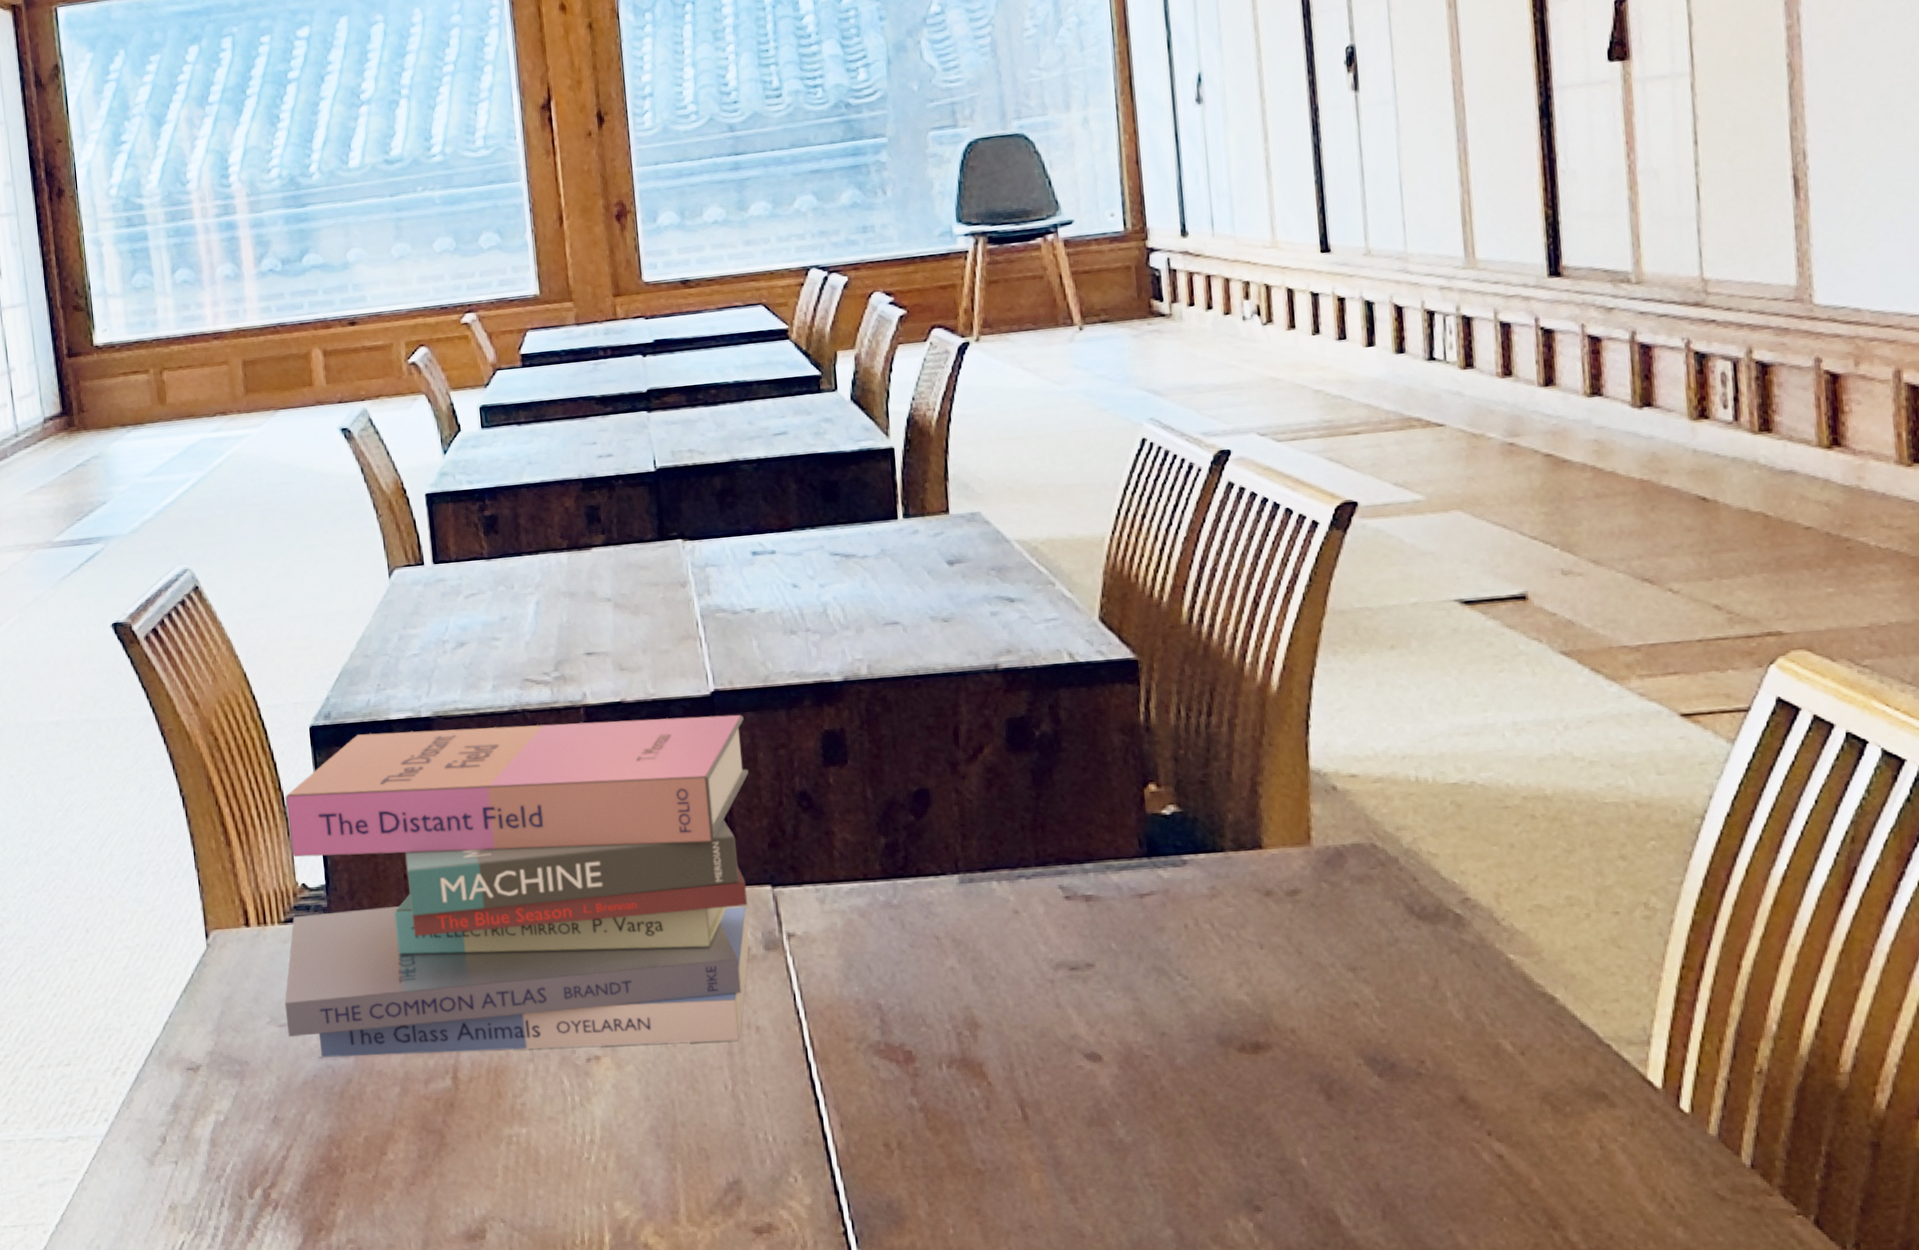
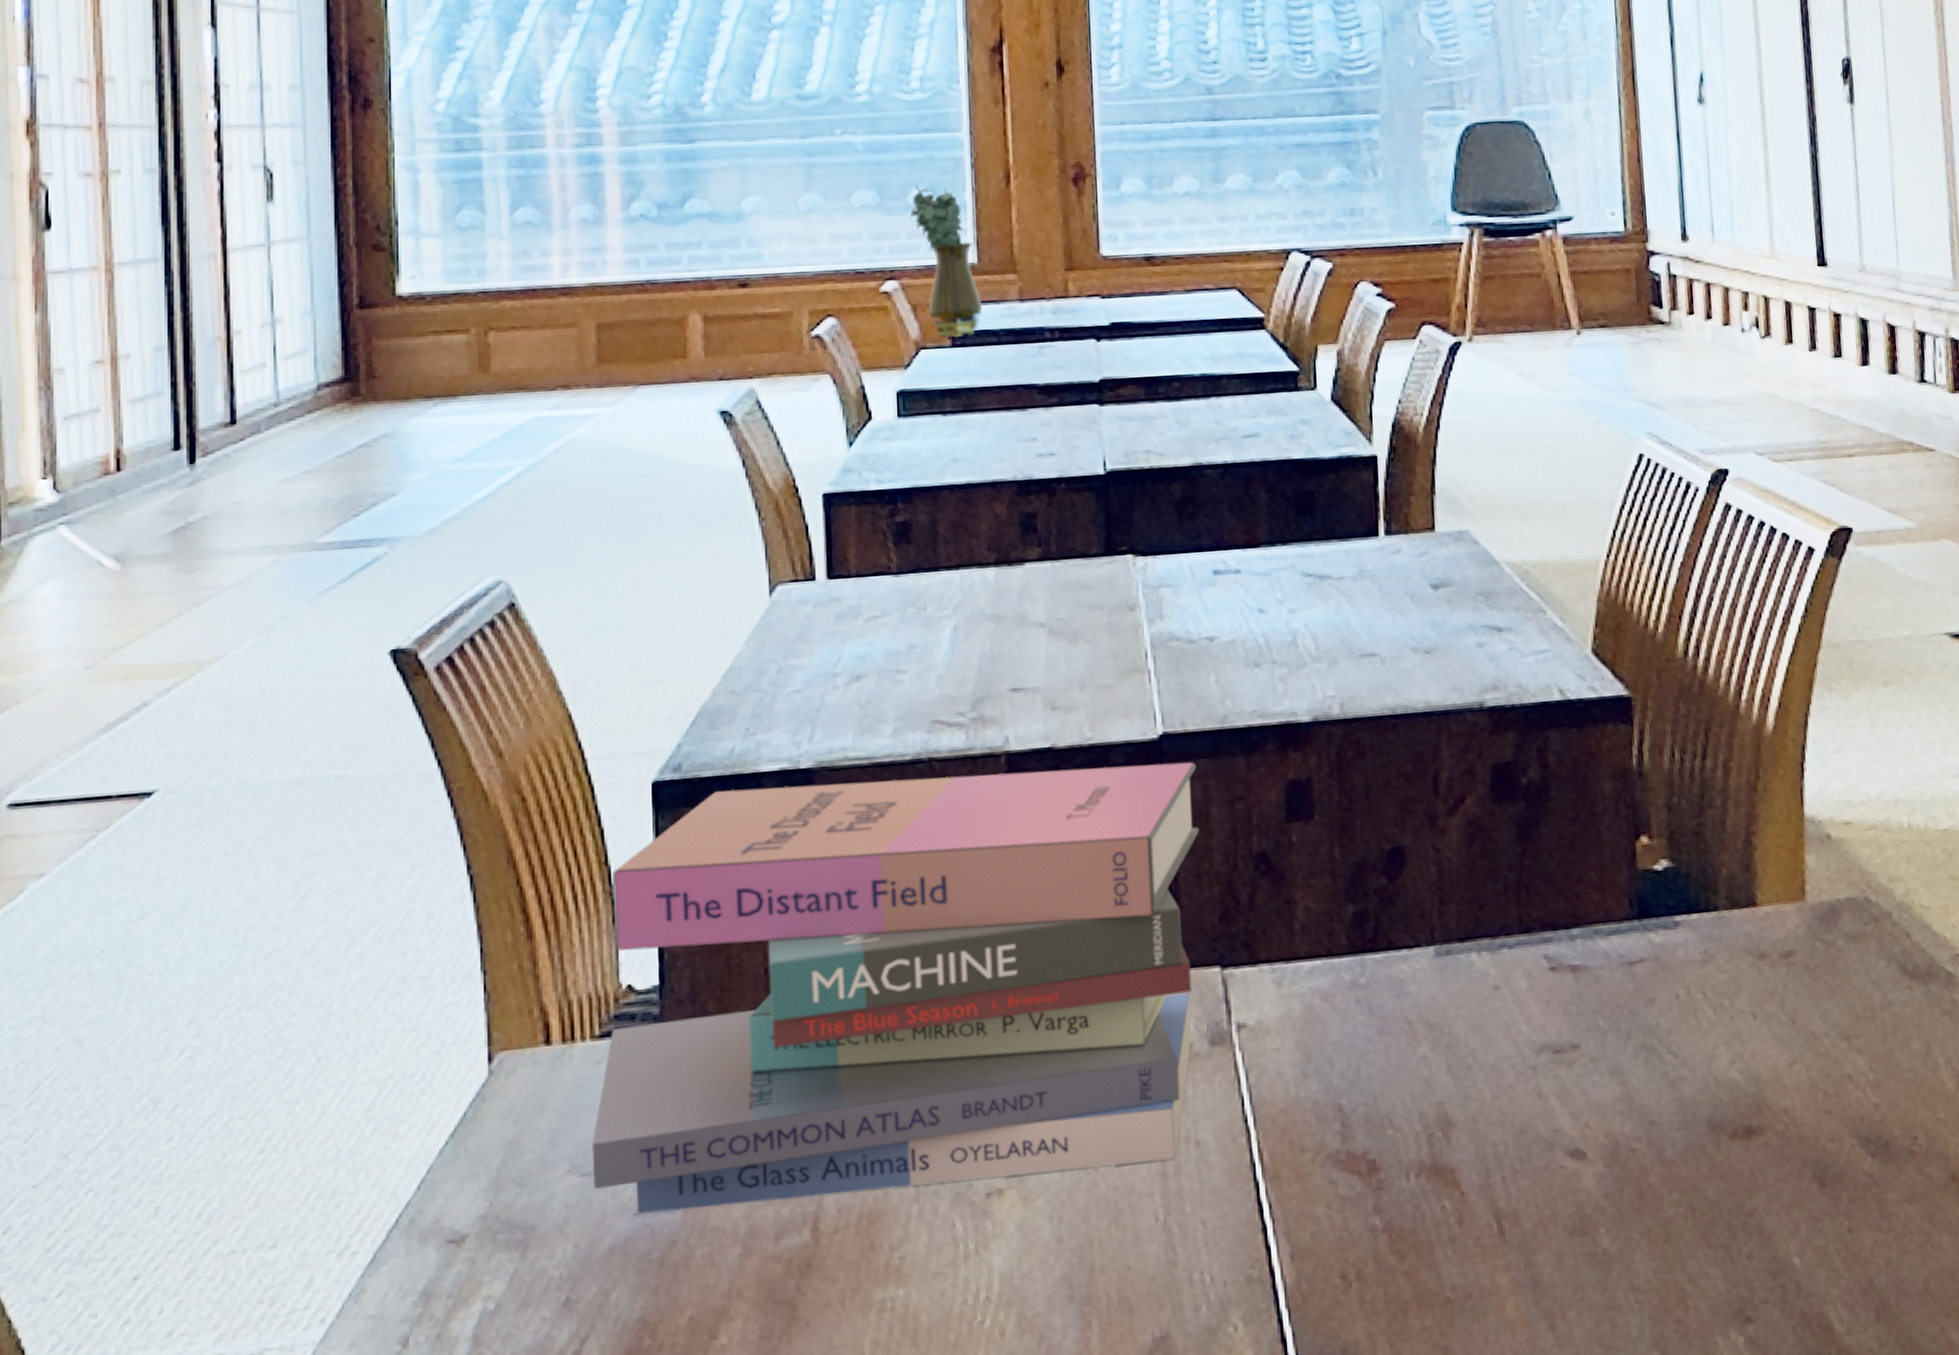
vase: none [482,230,546,361] -> present [911,185,983,339]

